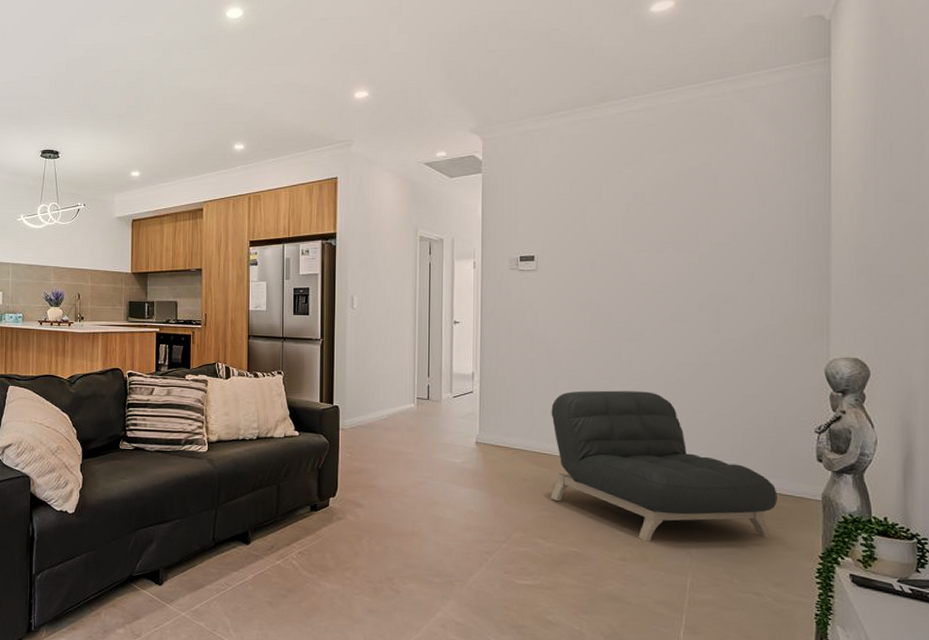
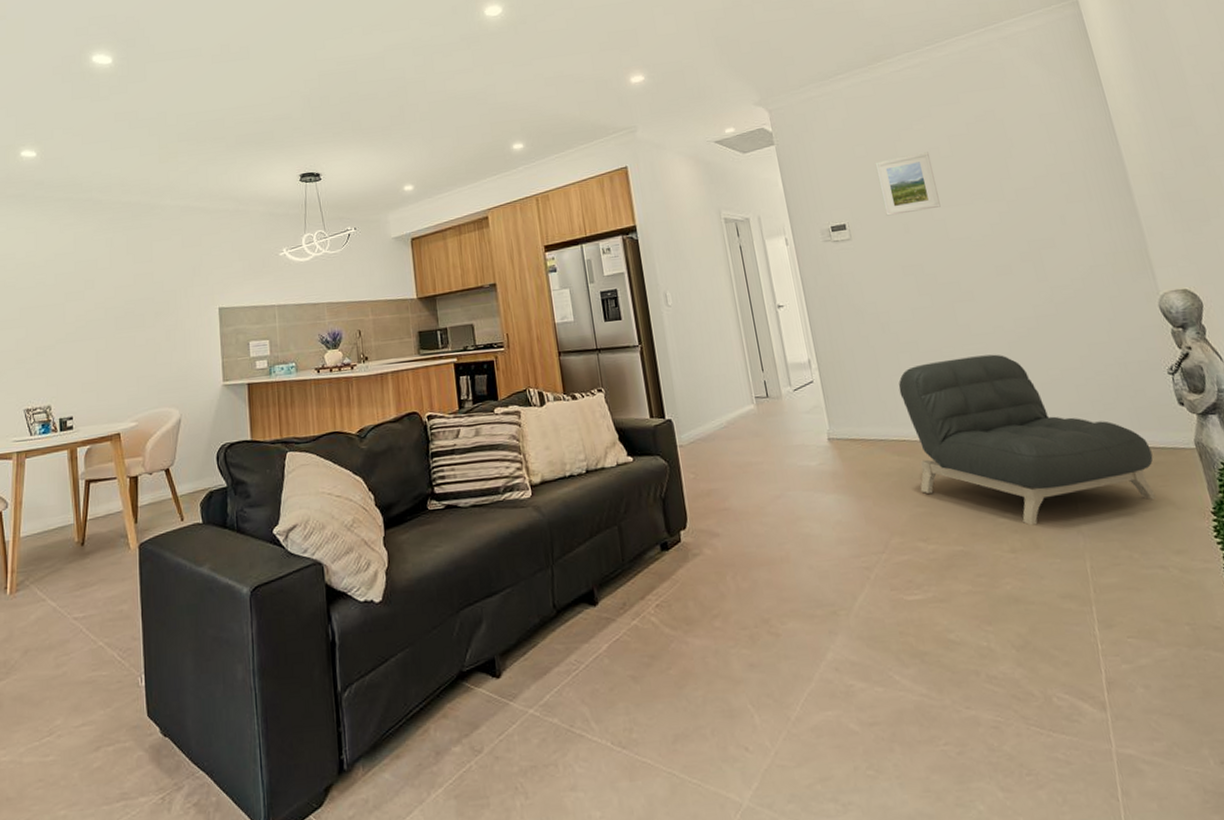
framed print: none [576,197,634,253] -> present [875,152,941,216]

